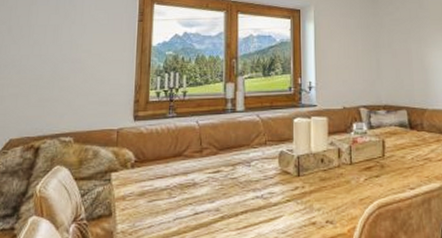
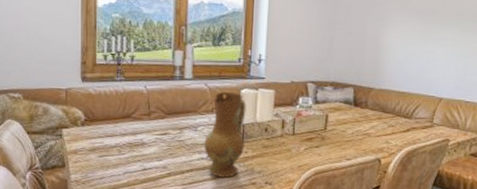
ceramic jug: none [259,121,301,219] -> present [204,91,247,179]

